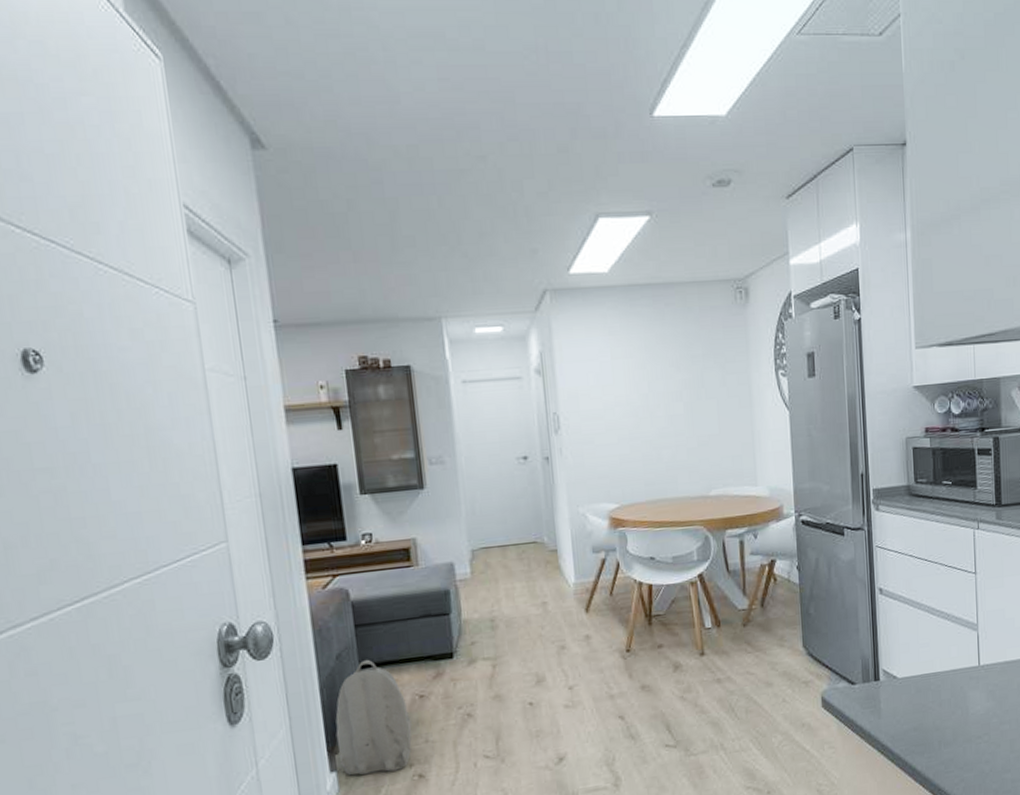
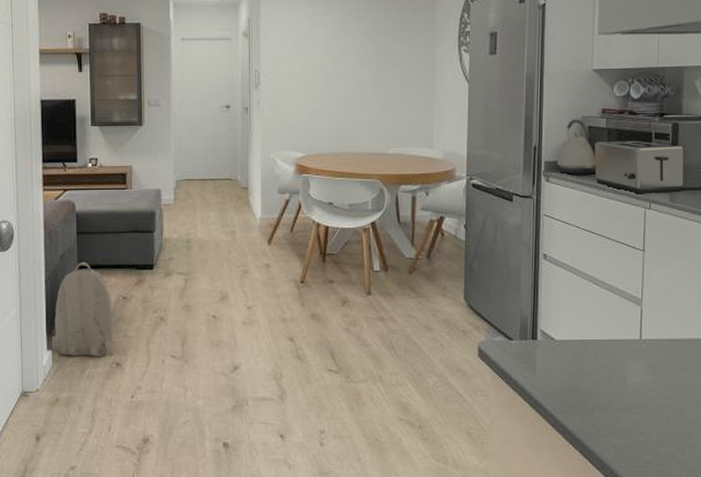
kettle: none [885,440,925,501] -> present [557,119,597,176]
toaster: none [921,457,1008,515] -> present [594,140,684,194]

